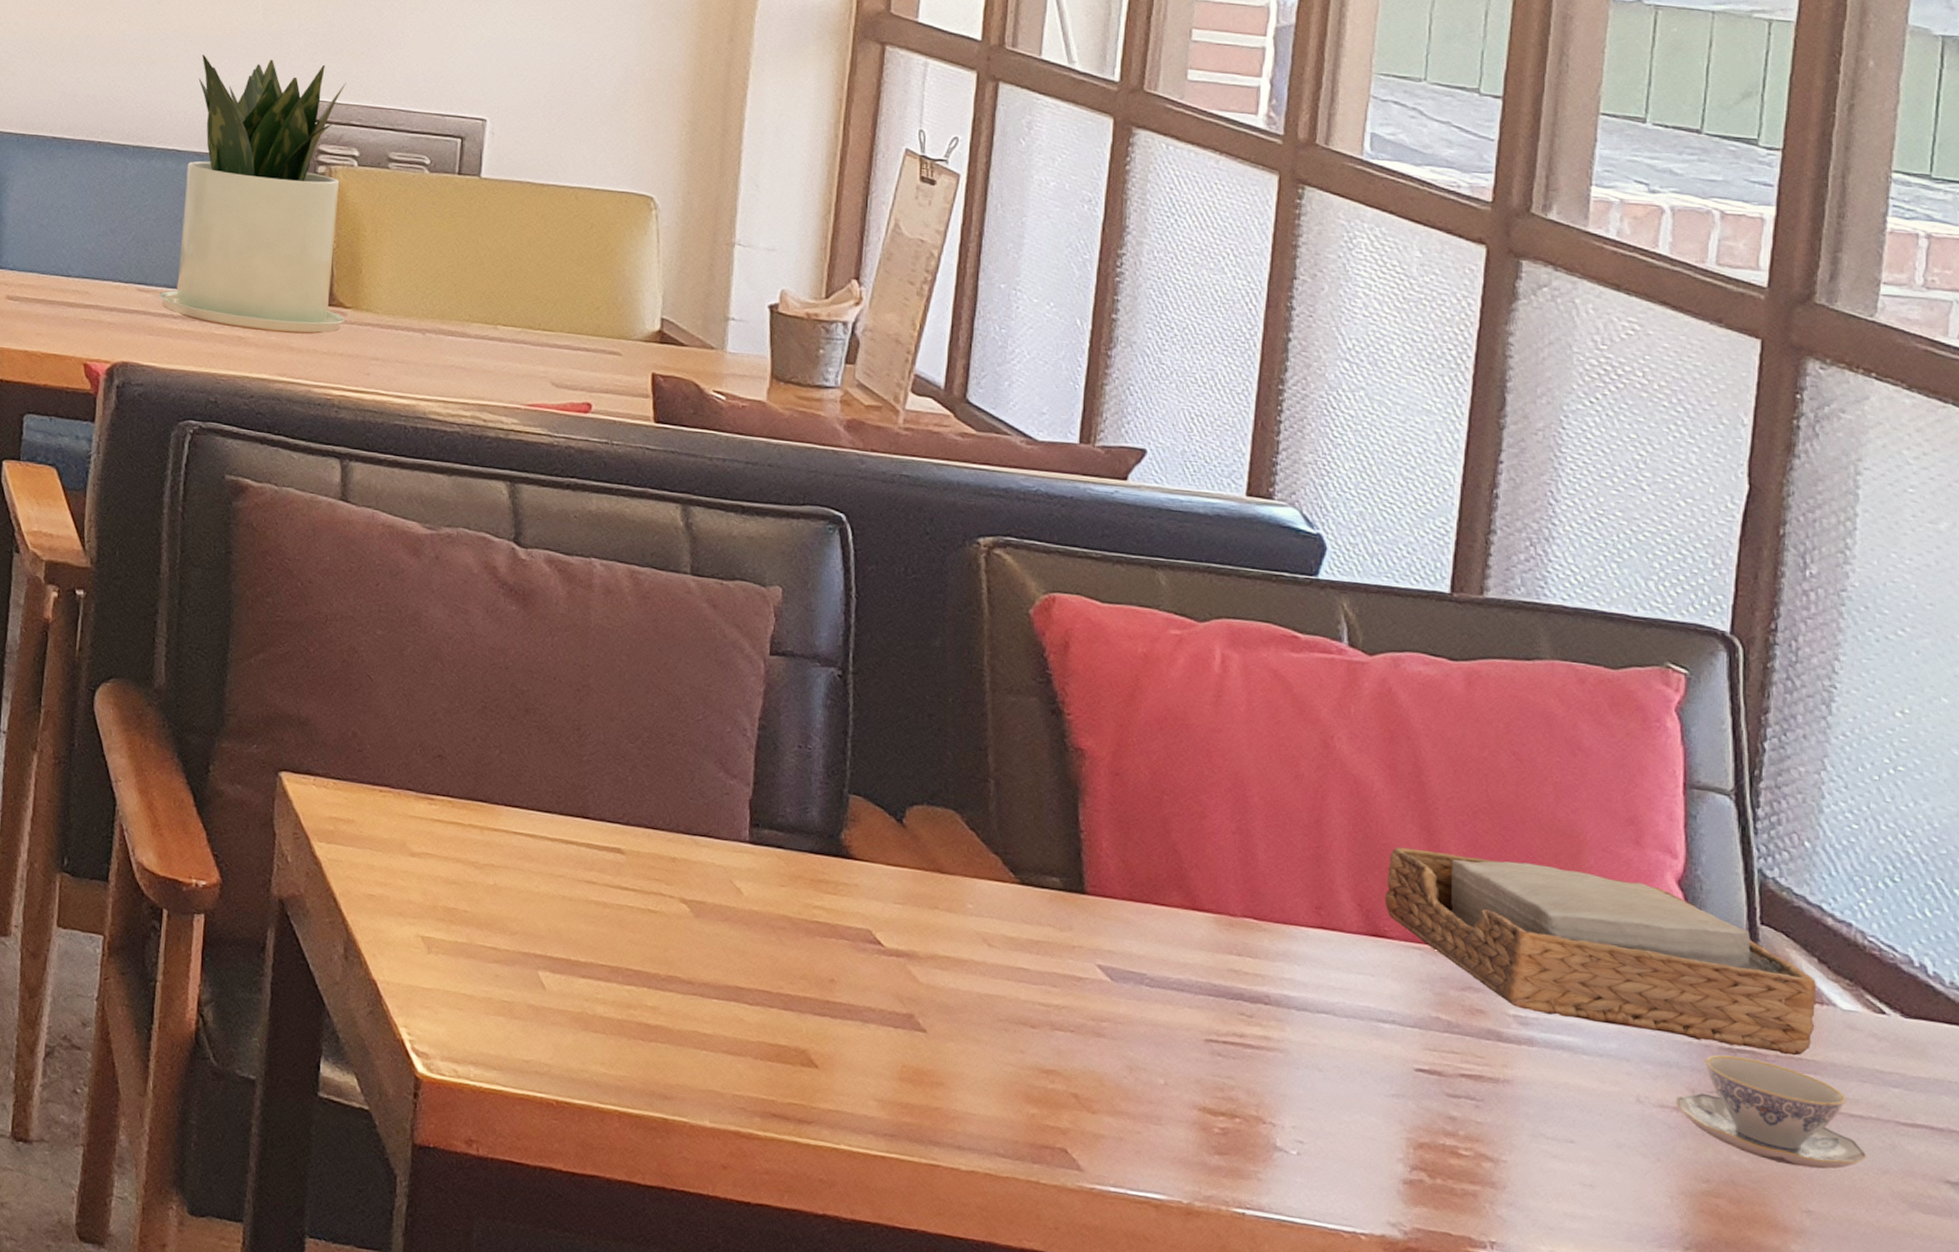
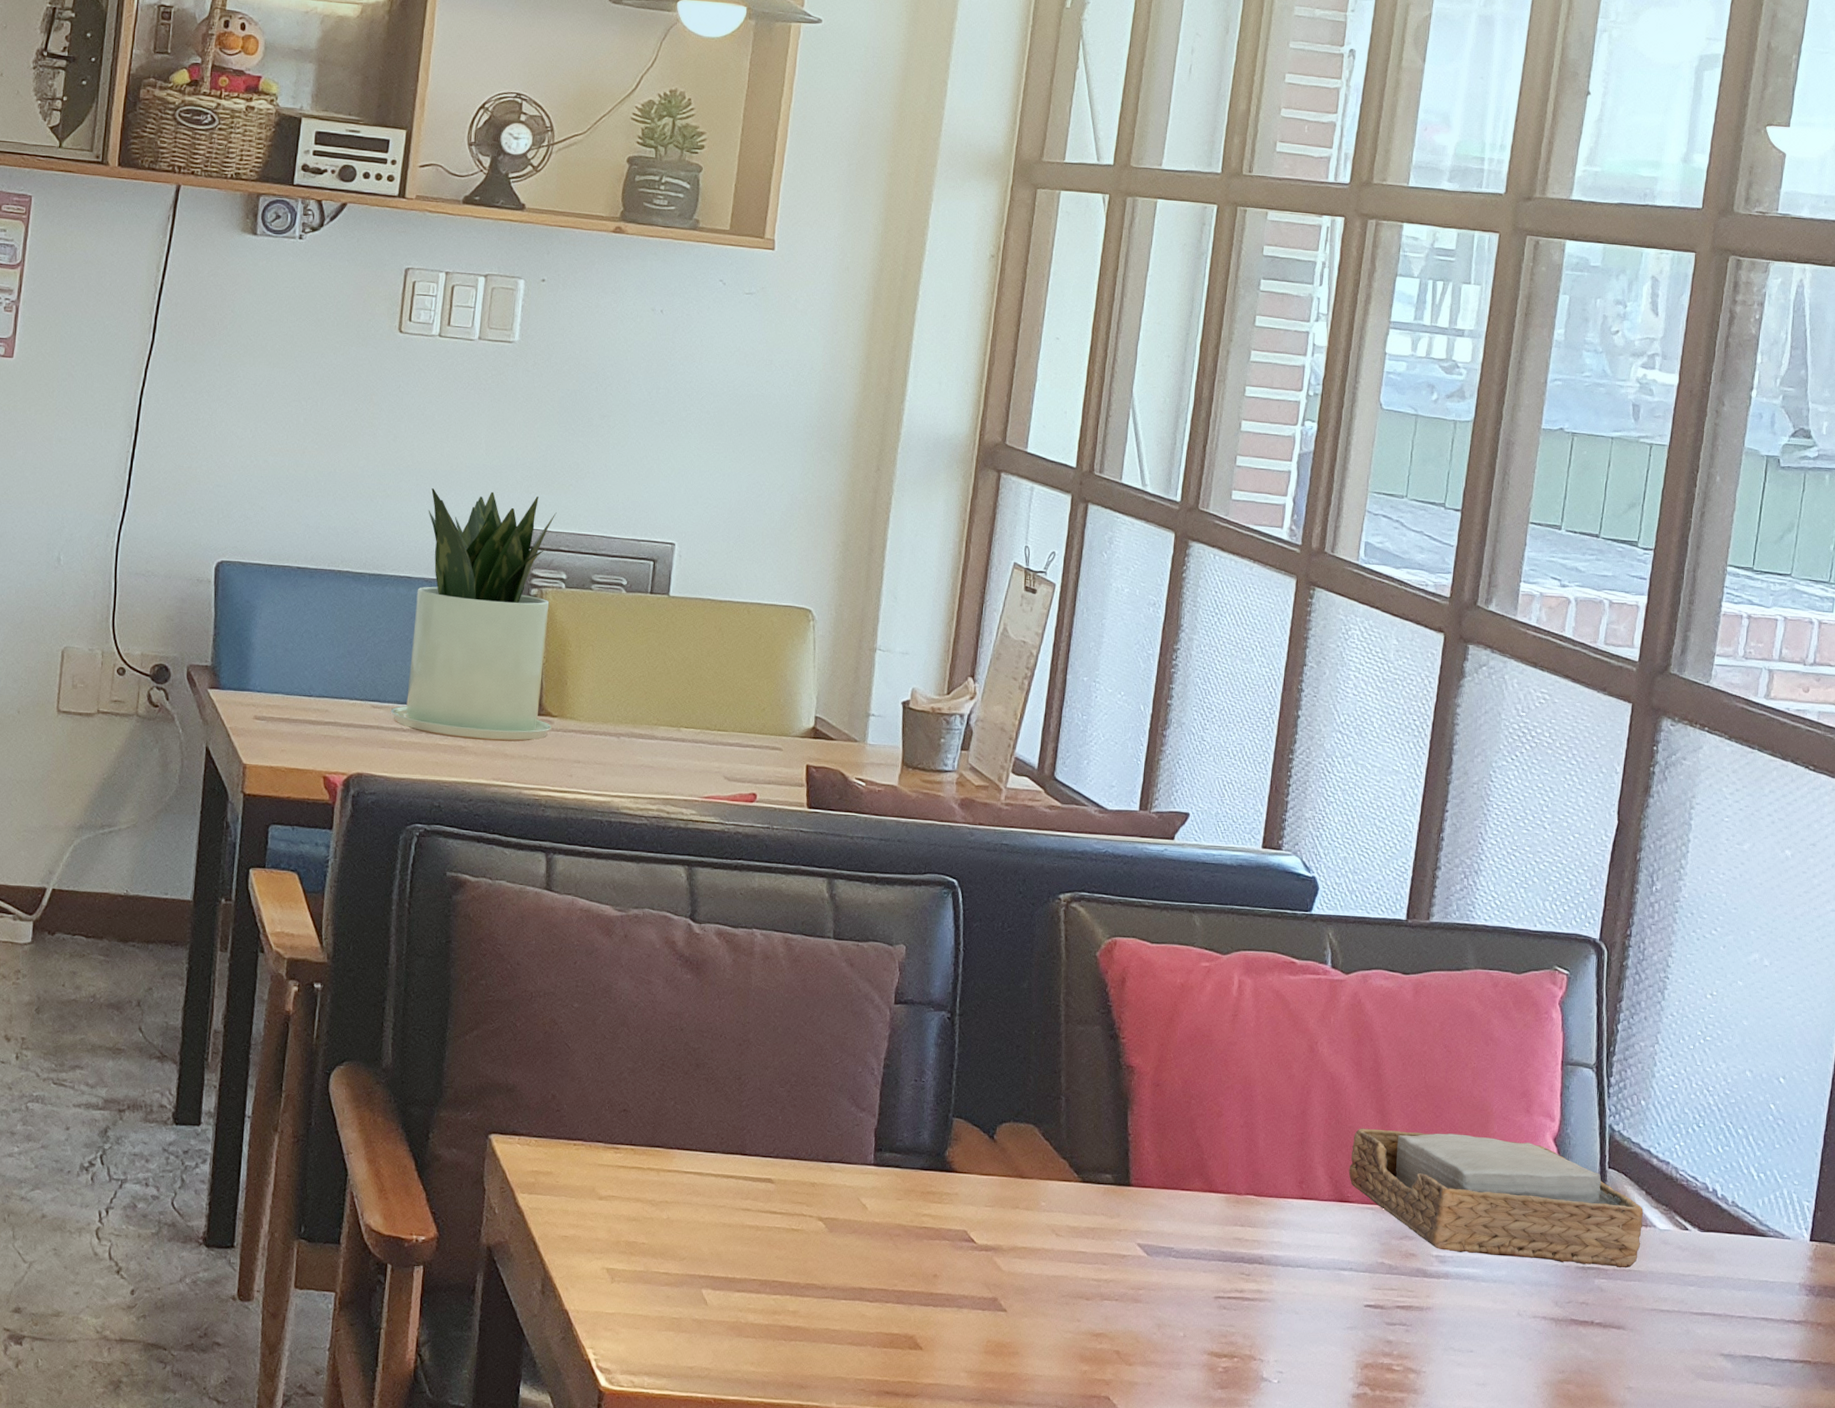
teacup: present [1676,1055,1868,1169] -> none [1544,1273,1671,1354]

